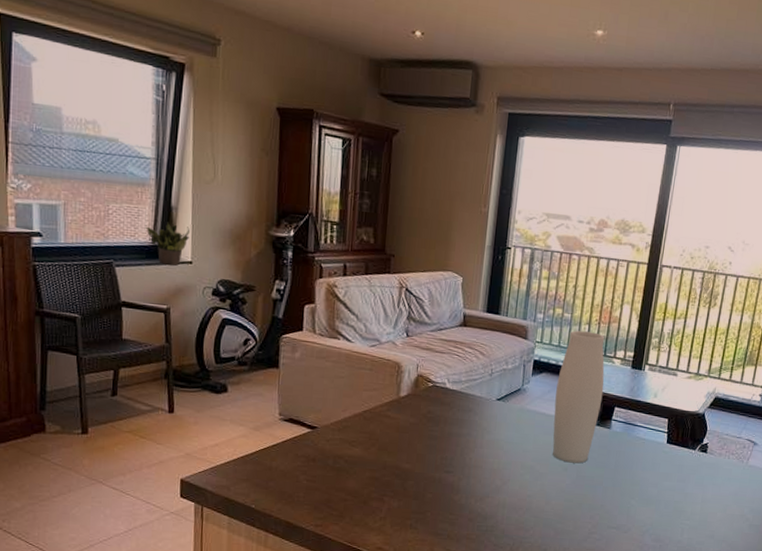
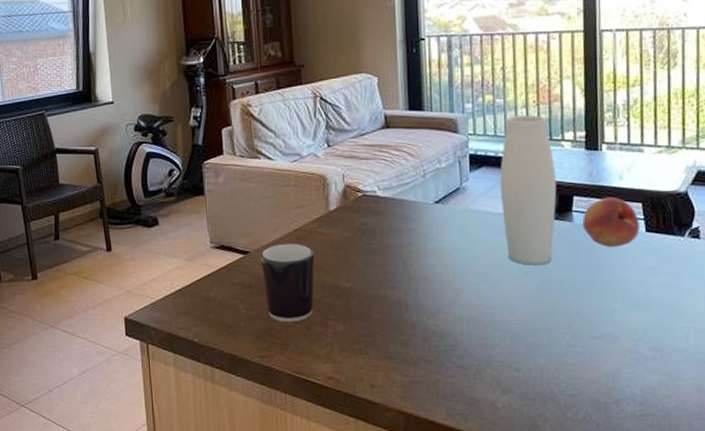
potted plant: present [146,222,190,267] -> none [70,68,108,109]
mug: none [327,422,381,497] -> present [260,243,315,323]
fruit: none [617,410,664,454] -> present [581,196,640,247]

